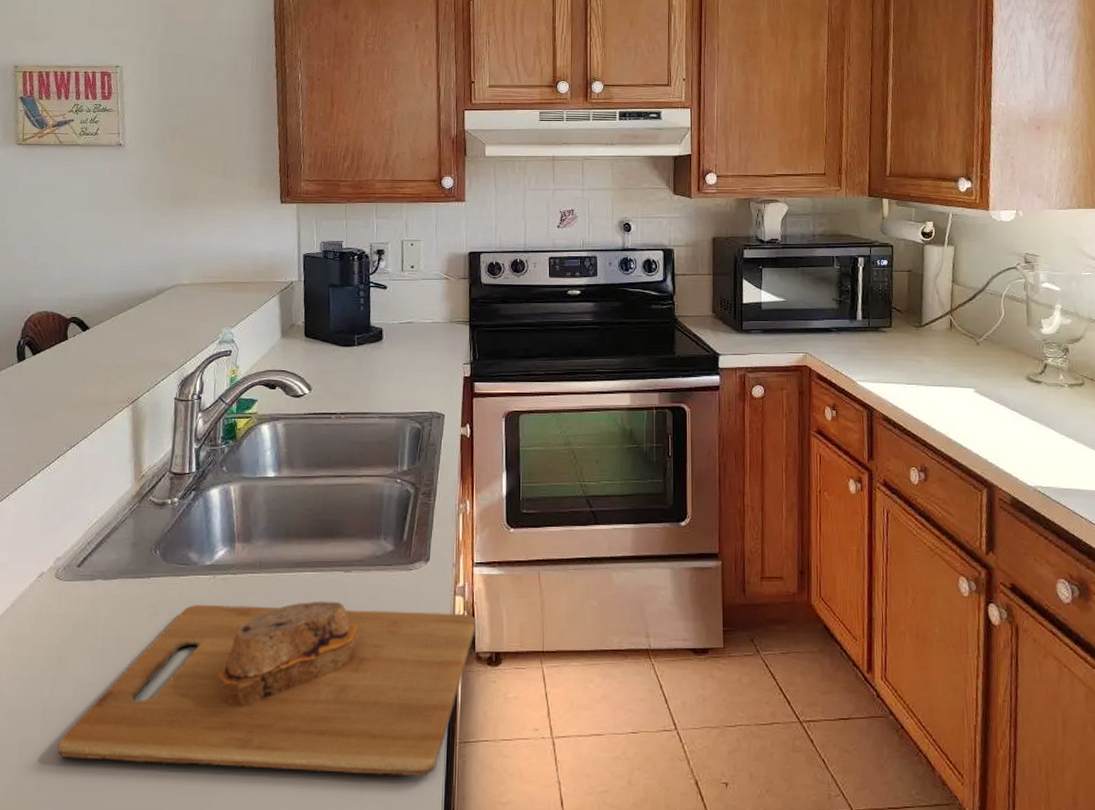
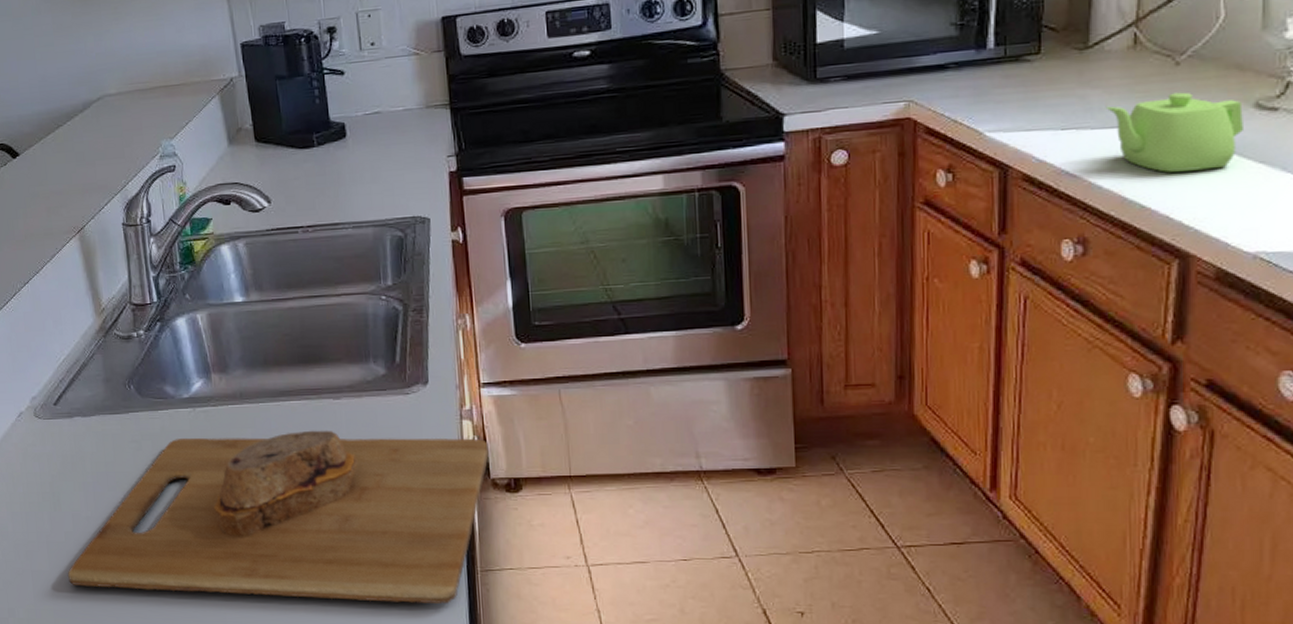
teapot: none [934,364,1021,422] -> present [1105,92,1243,173]

